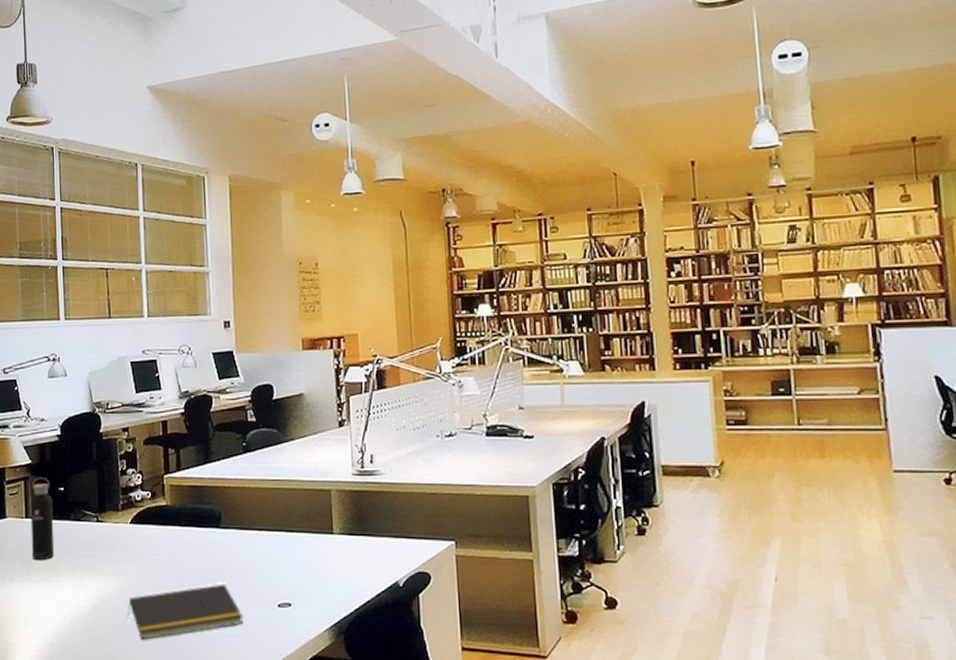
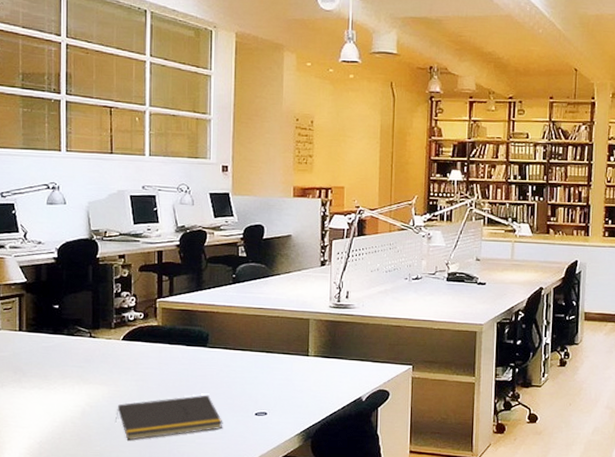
water bottle: present [30,478,55,561] -> none [24,295,47,370]

